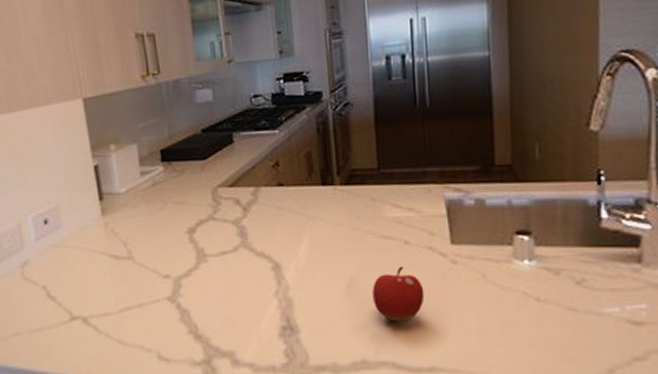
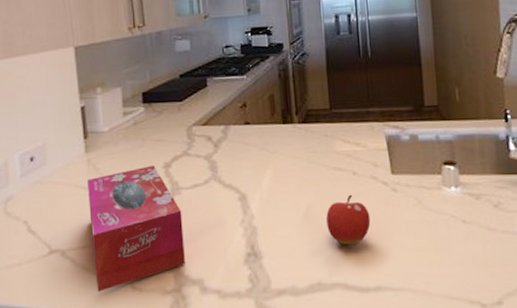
tissue box: none [106,230,214,360] -> present [87,165,185,292]

